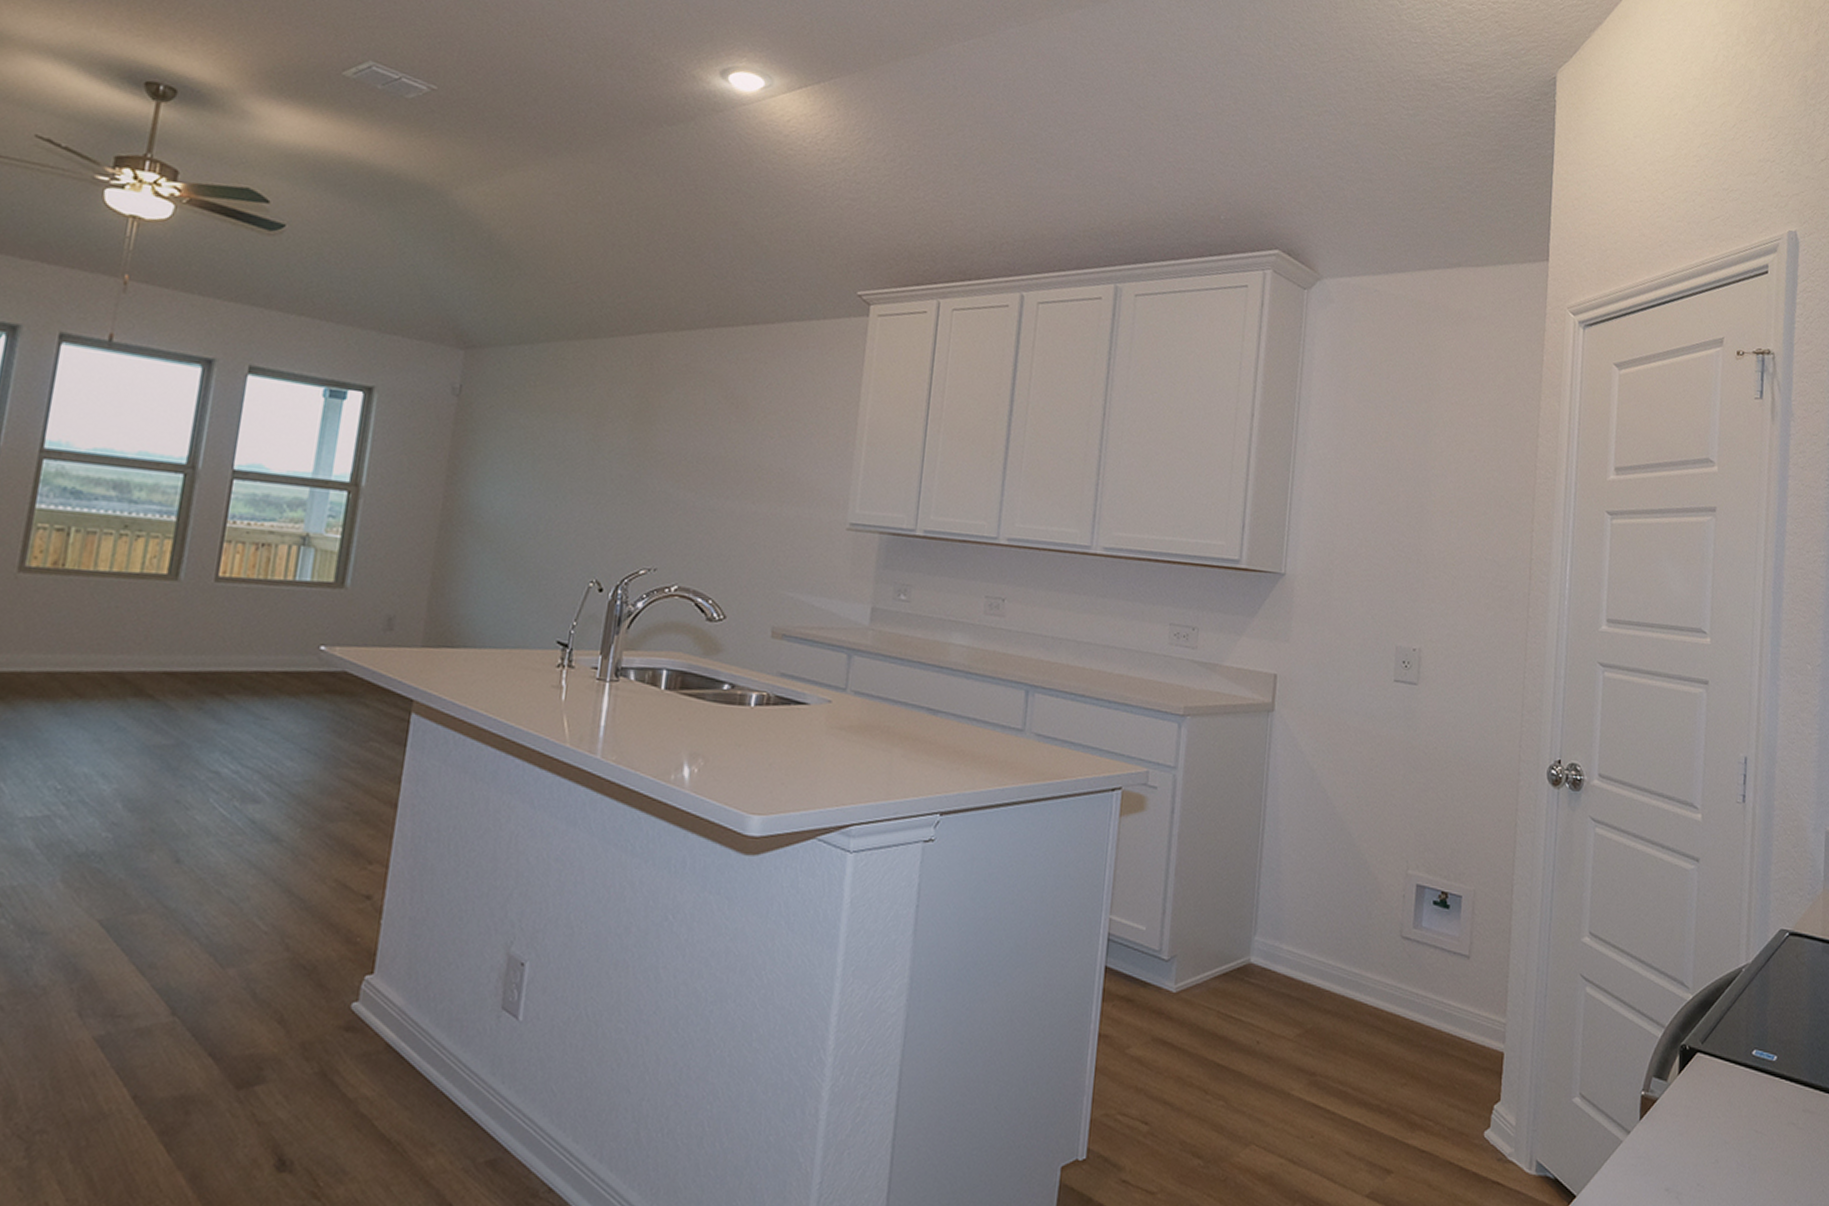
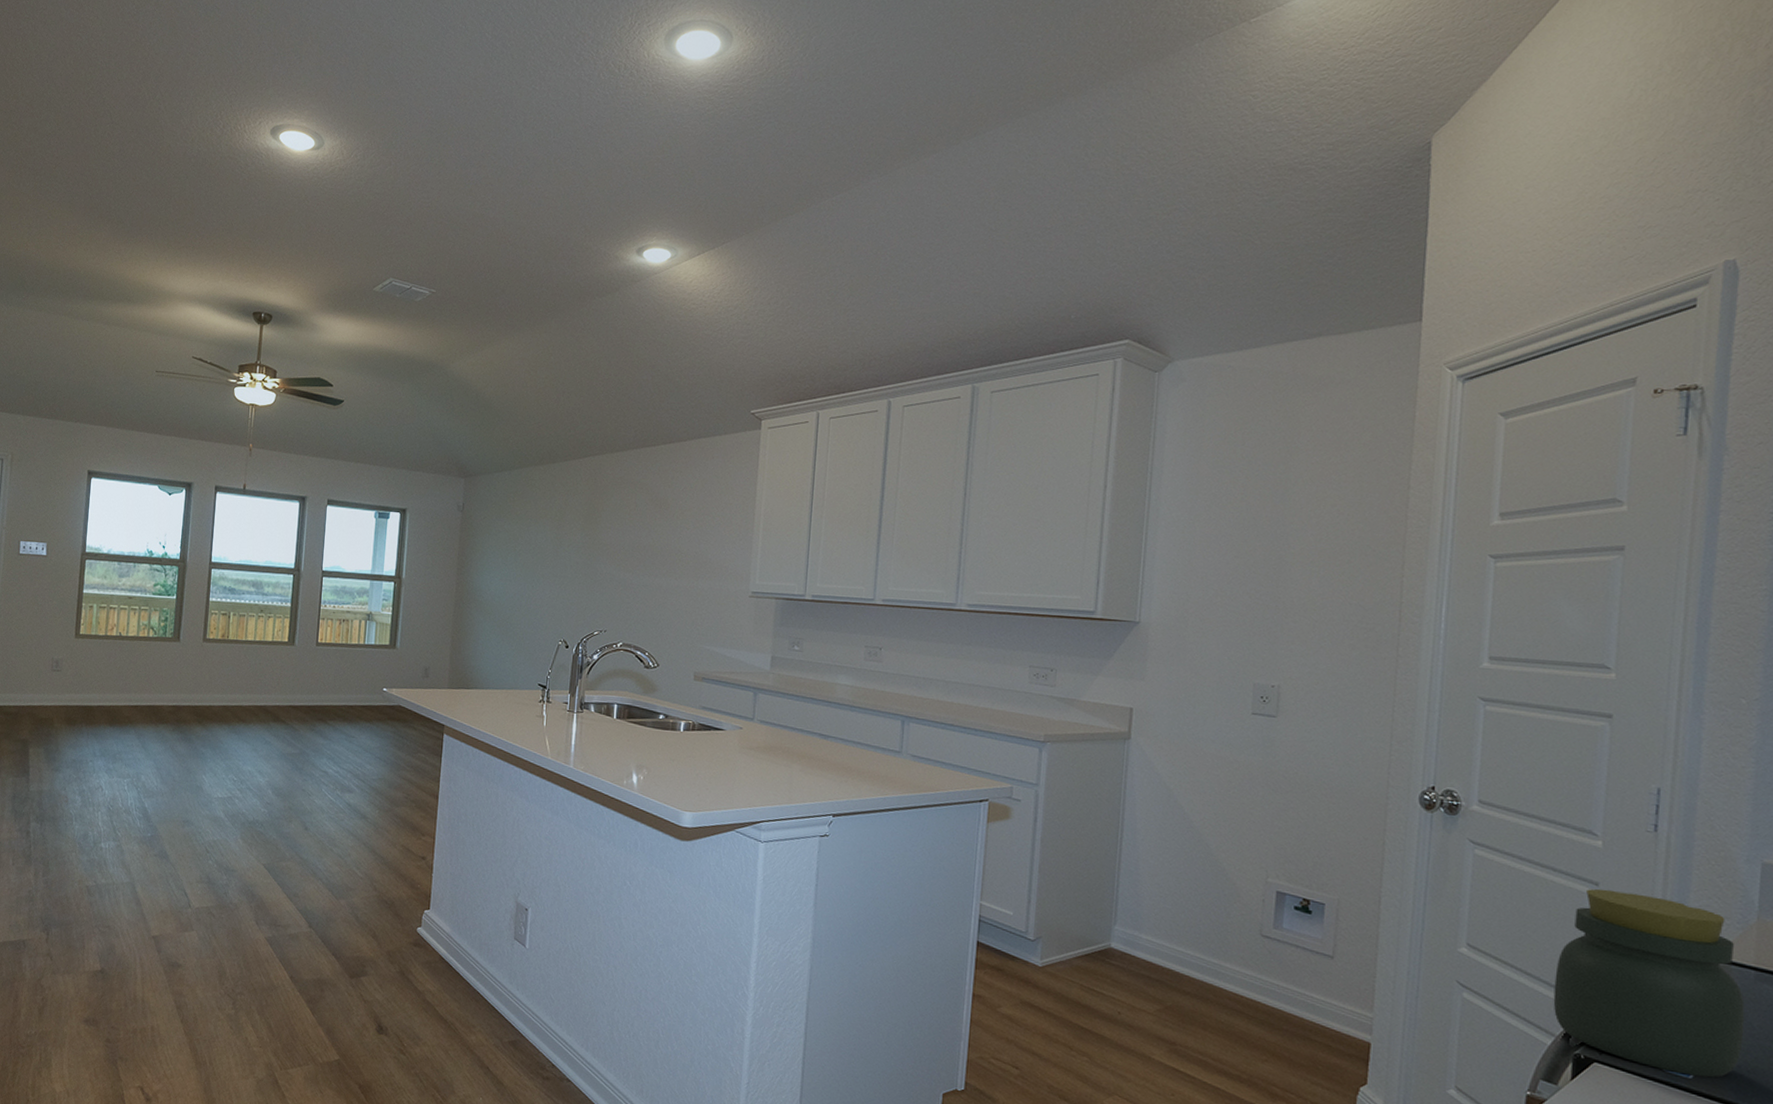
jar: none [1663,864,1816,1058] -> present [1553,888,1745,1078]

